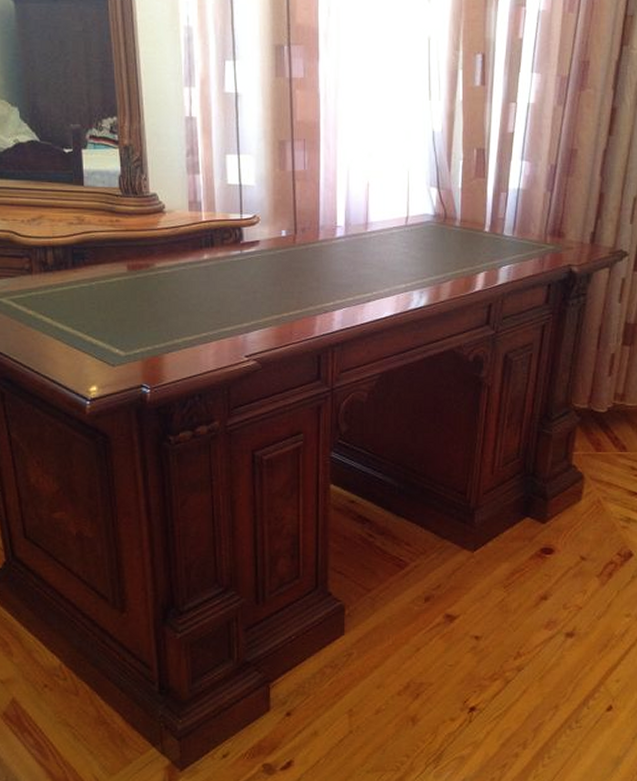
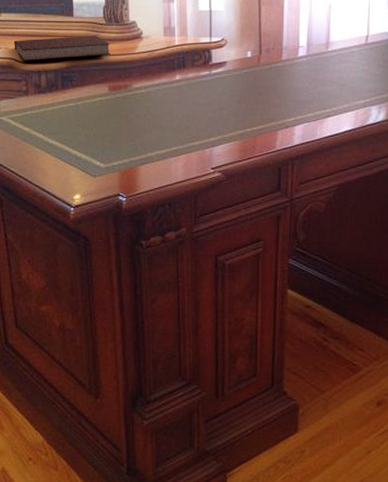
notebook: none [13,207,129,235] -> present [14,35,111,62]

